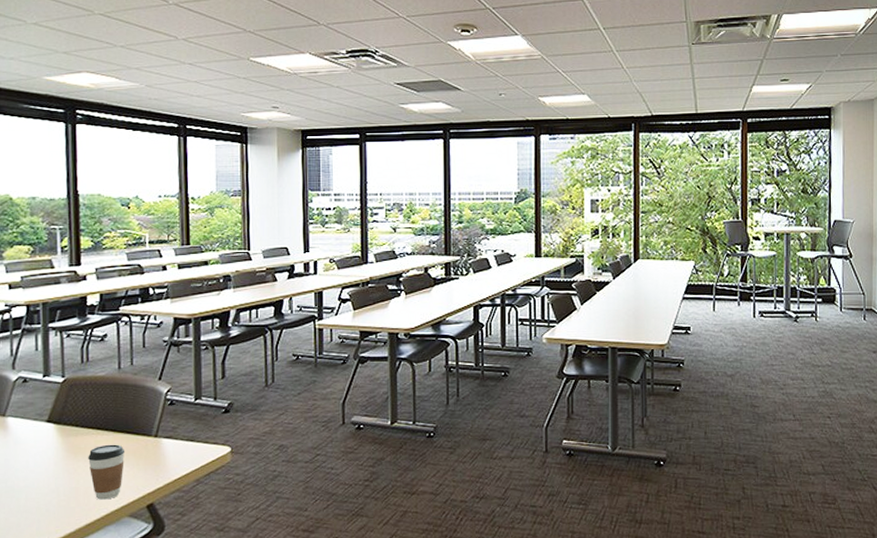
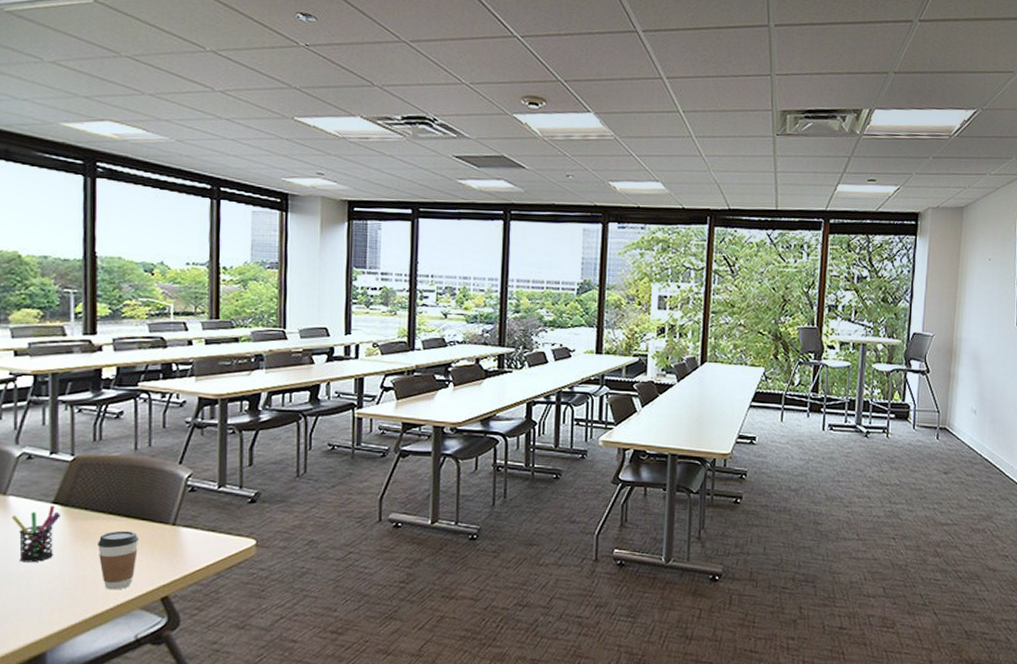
pen holder: none [10,423,54,478] -> present [11,505,60,563]

